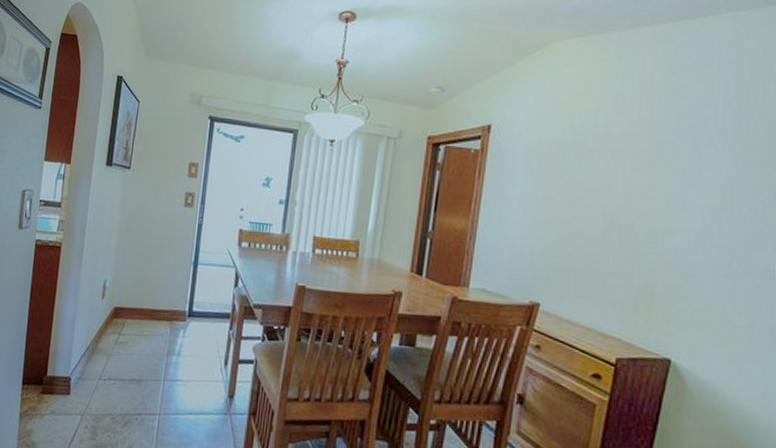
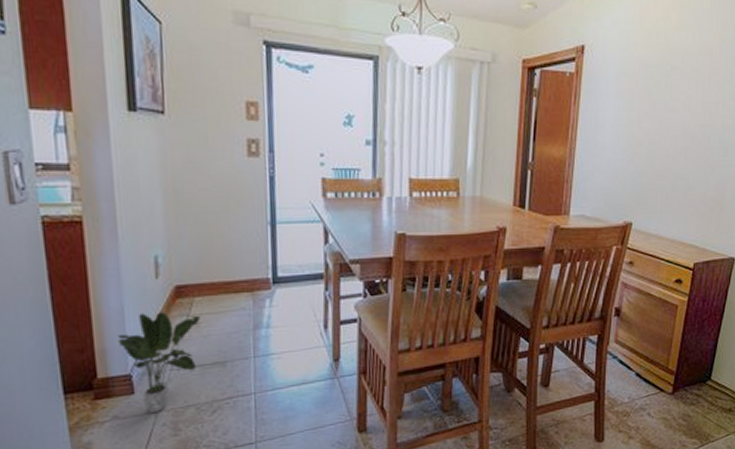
potted plant: none [66,326,128,415] -> present [117,312,200,413]

